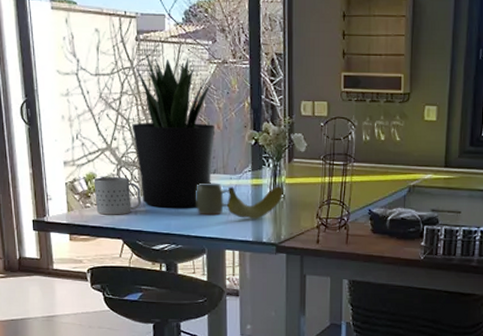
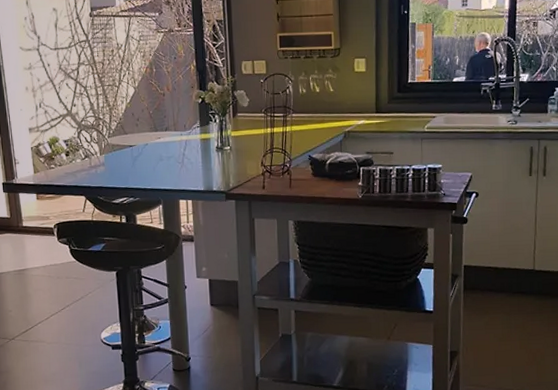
mug: present [93,177,142,215] -> none [56,139,101,175]
planter: present [132,47,214,208] -> none [89,22,165,165]
mug: present [196,182,230,215] -> none [150,139,181,170]
fruit: present [227,185,283,220] -> none [179,138,230,171]

